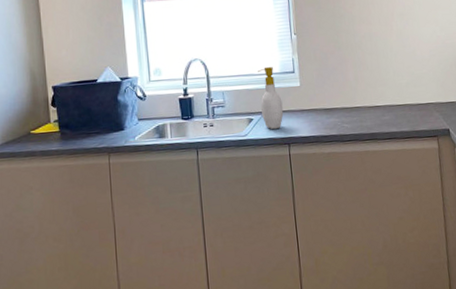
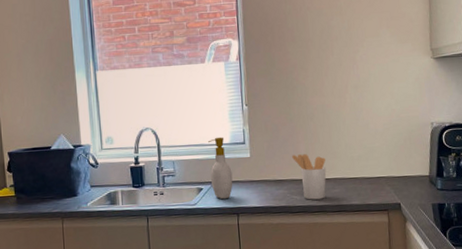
utensil holder: none [341,82,376,128] -> present [292,154,327,200]

